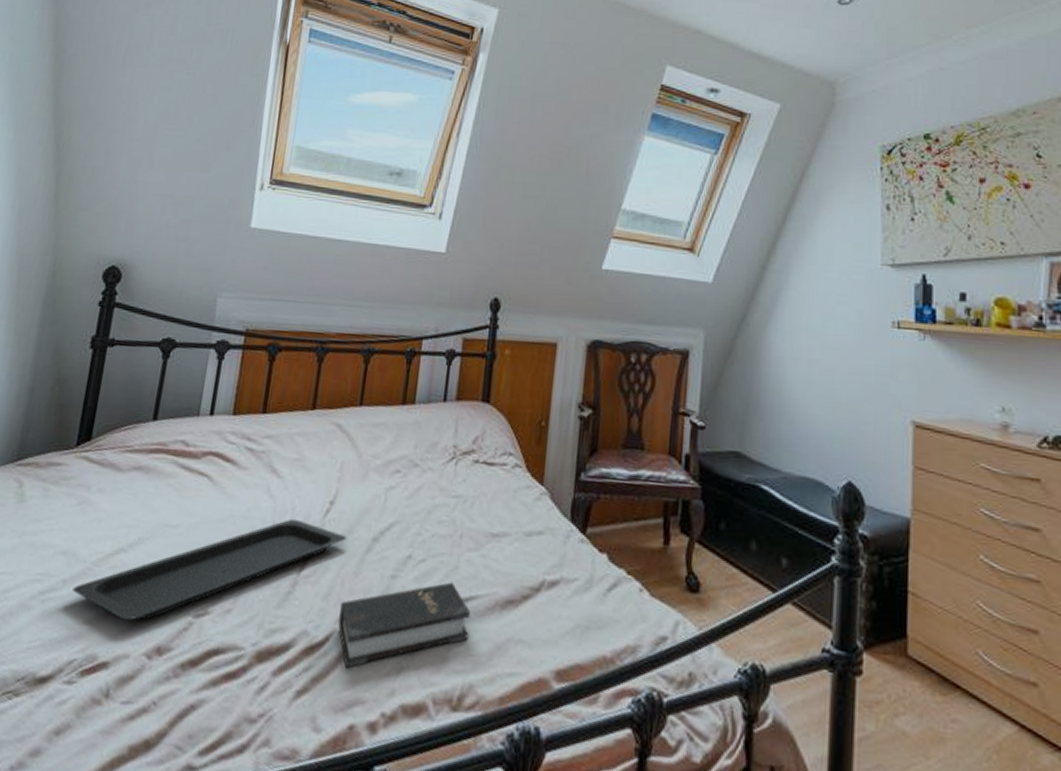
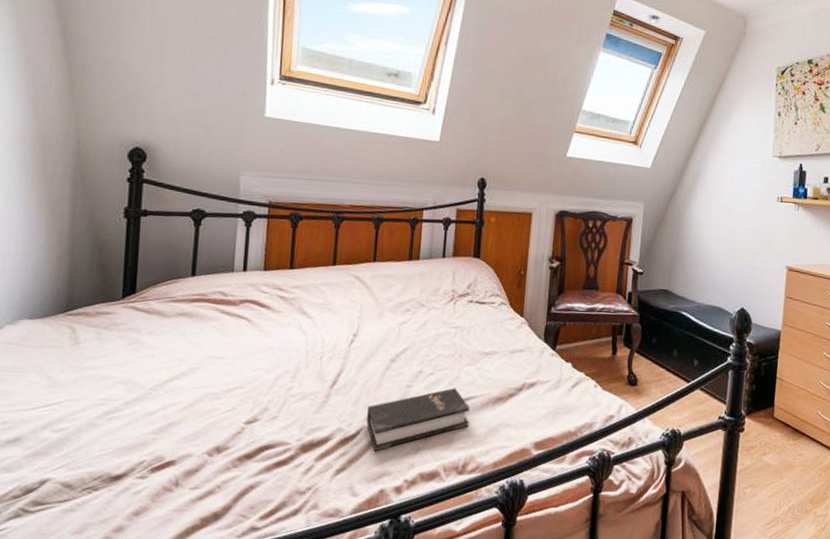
serving tray: present [72,518,347,621] -> none [135,348,369,430]

